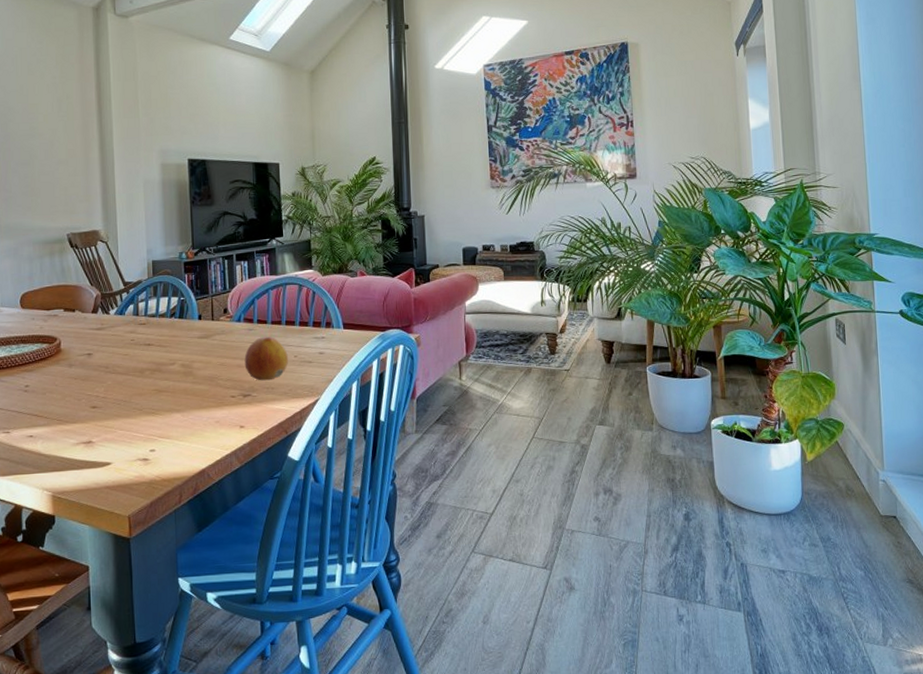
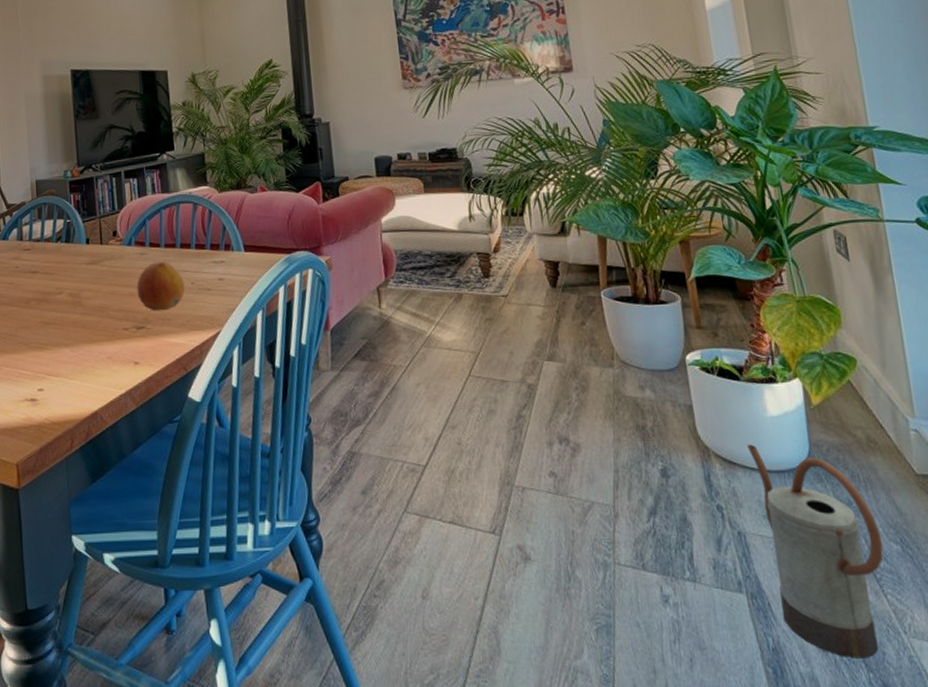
watering can: none [754,493,850,660] -> present [747,444,883,659]

